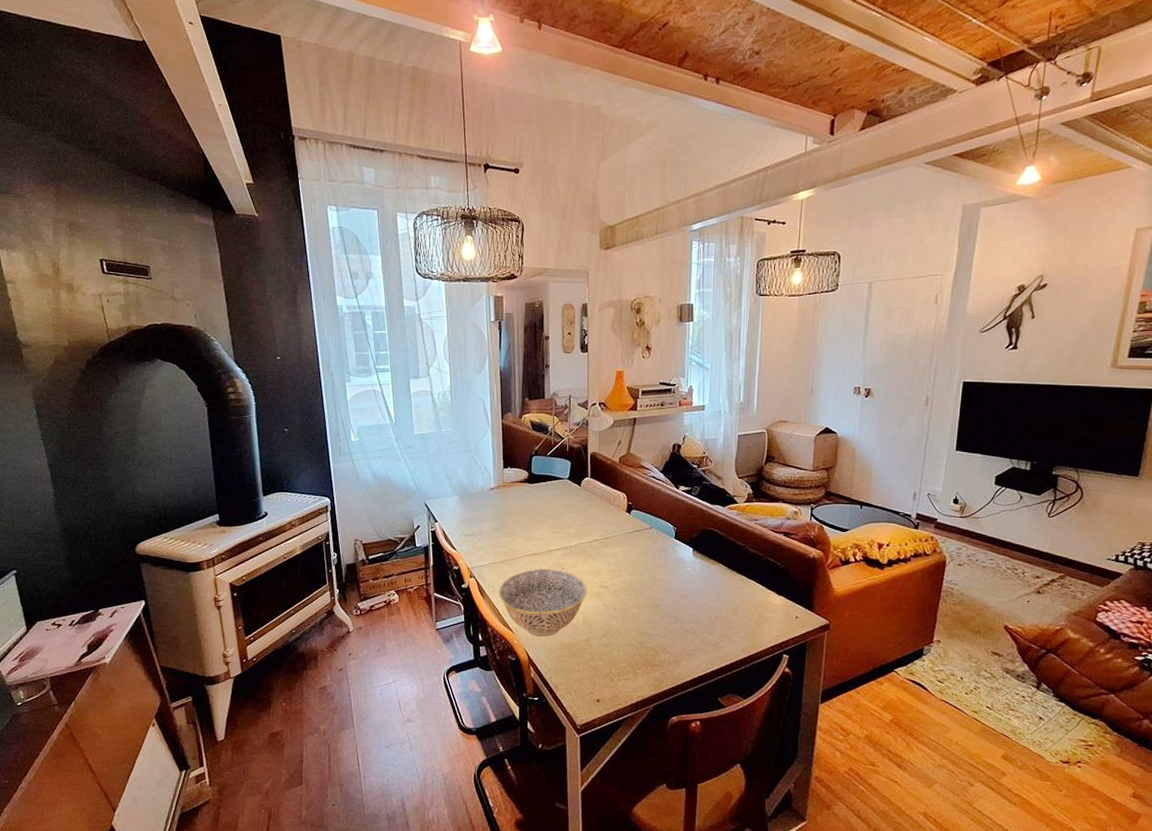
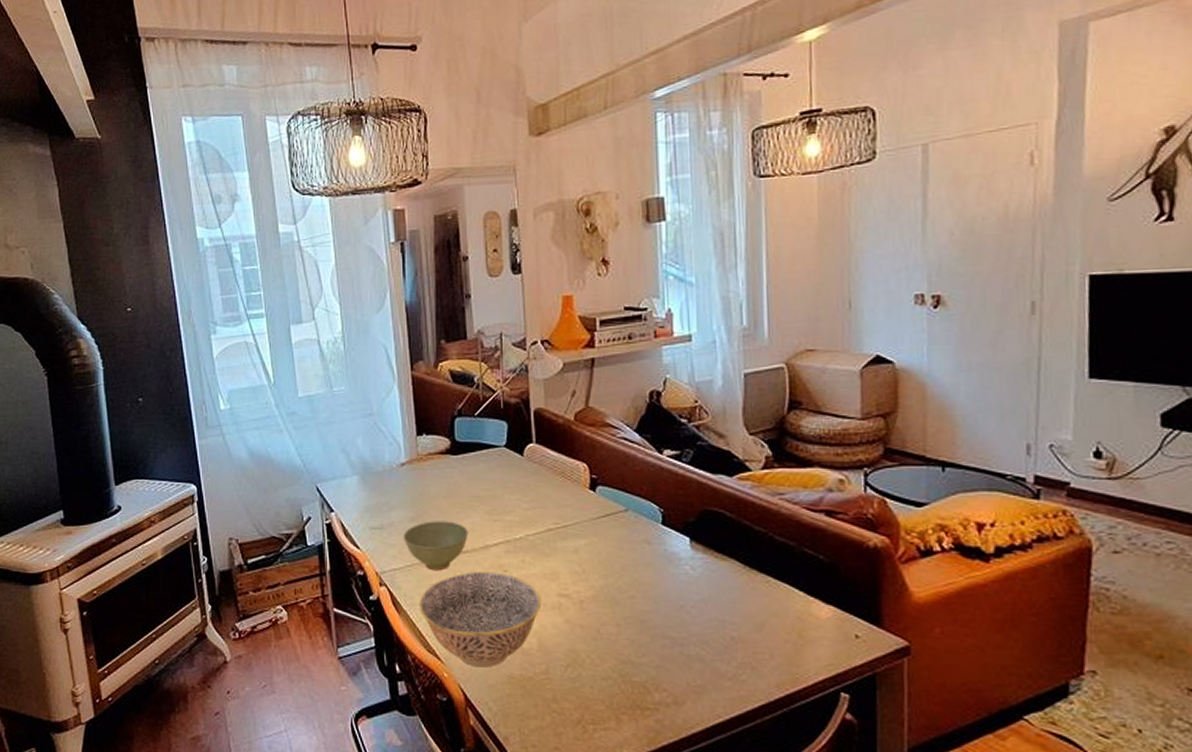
bowl: none [489,531,538,568] -> present [403,521,469,571]

